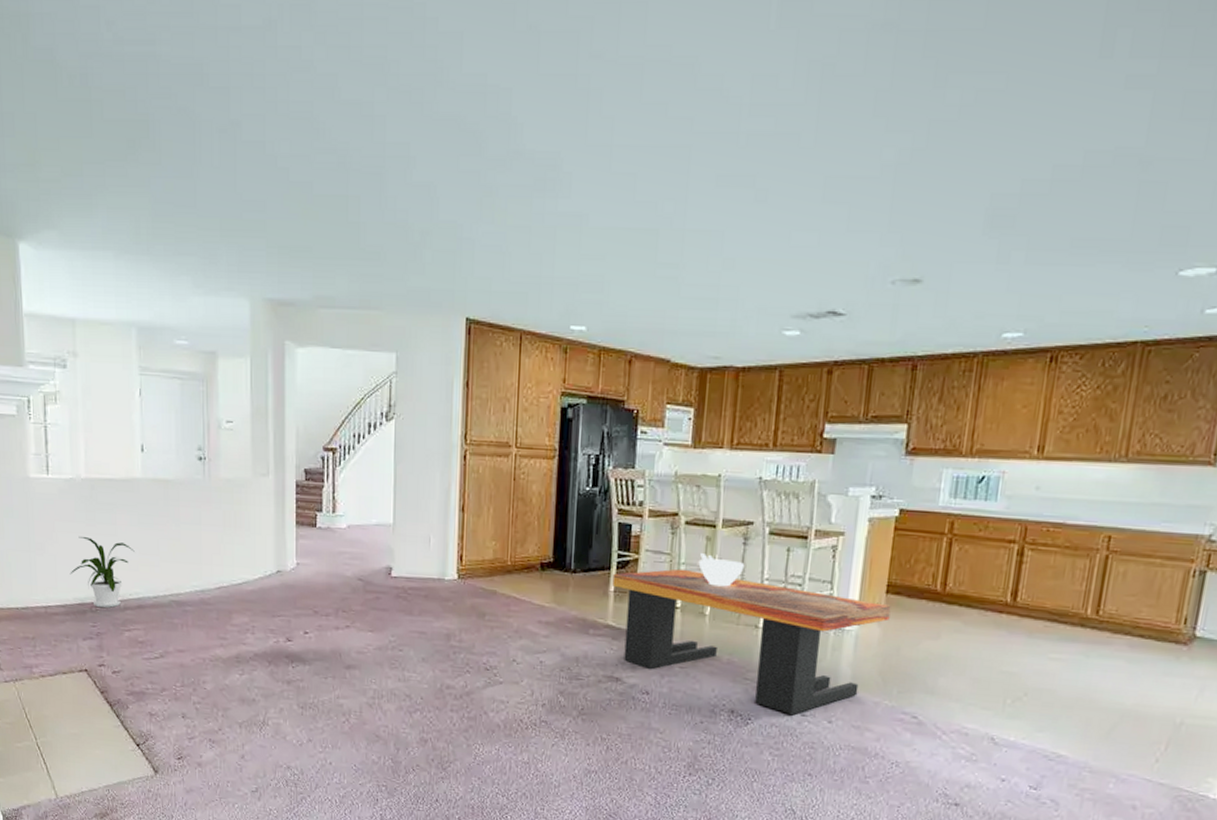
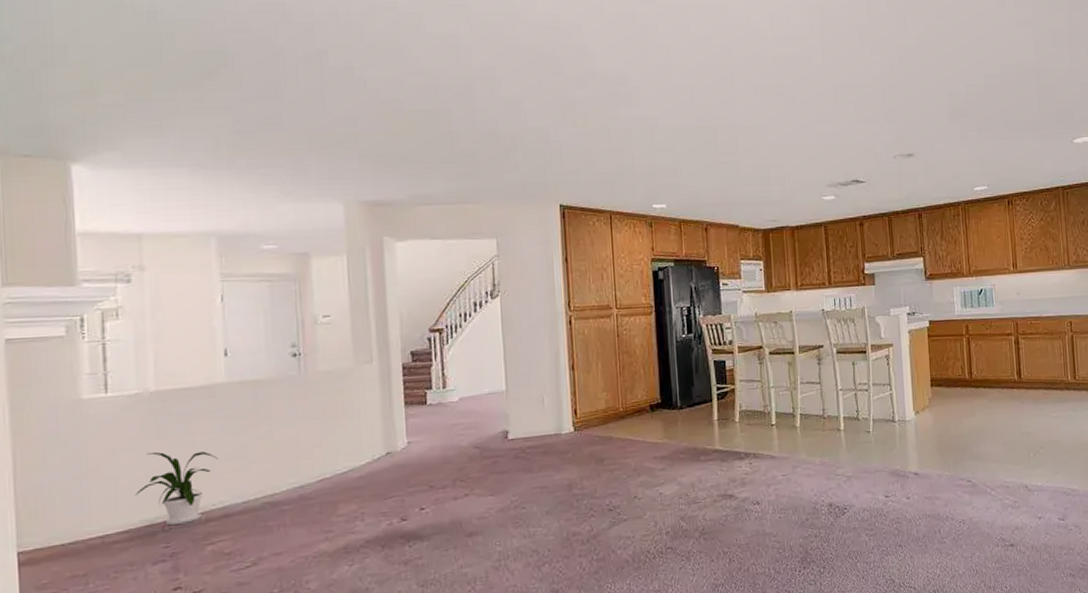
coffee table: present [612,569,891,716] -> none [715,391,937,499]
decorative bowl: present [698,553,745,587] -> none [784,376,822,402]

